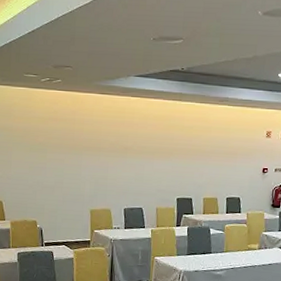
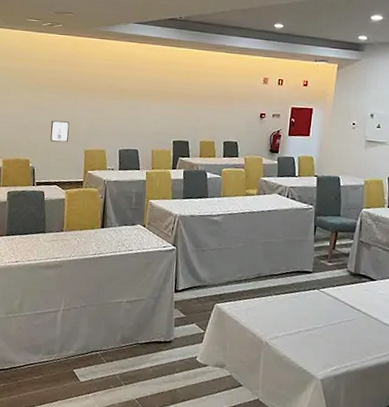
wall art: none [55,180,74,203] -> present [50,120,70,143]

